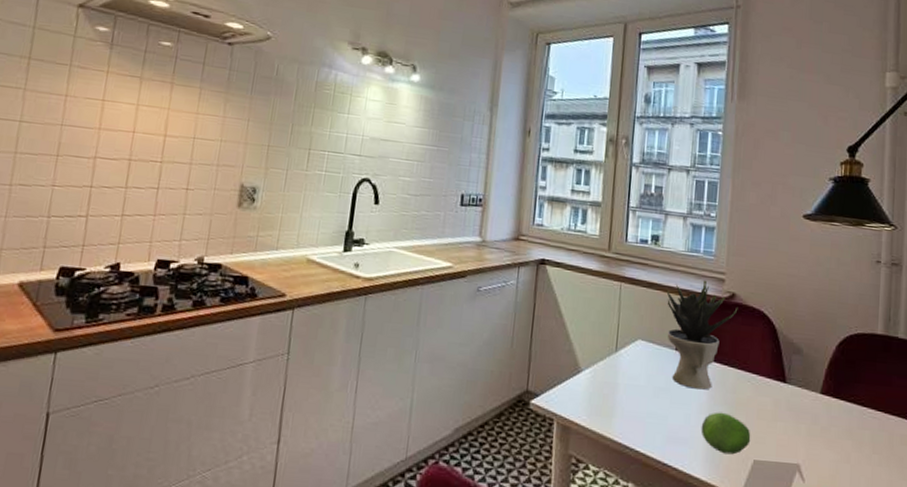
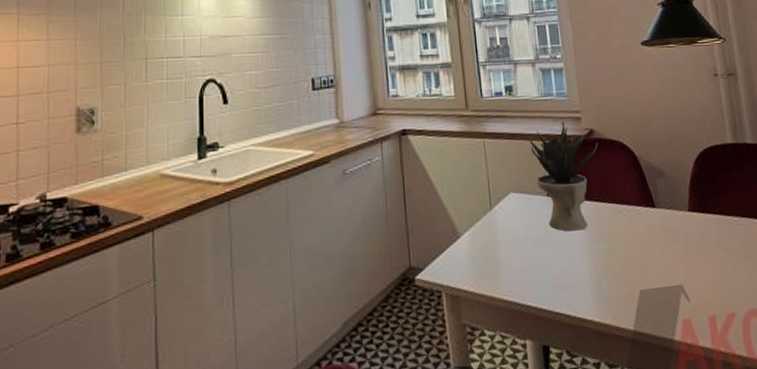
fruit: present [701,412,751,455] -> none [584,249,634,291]

